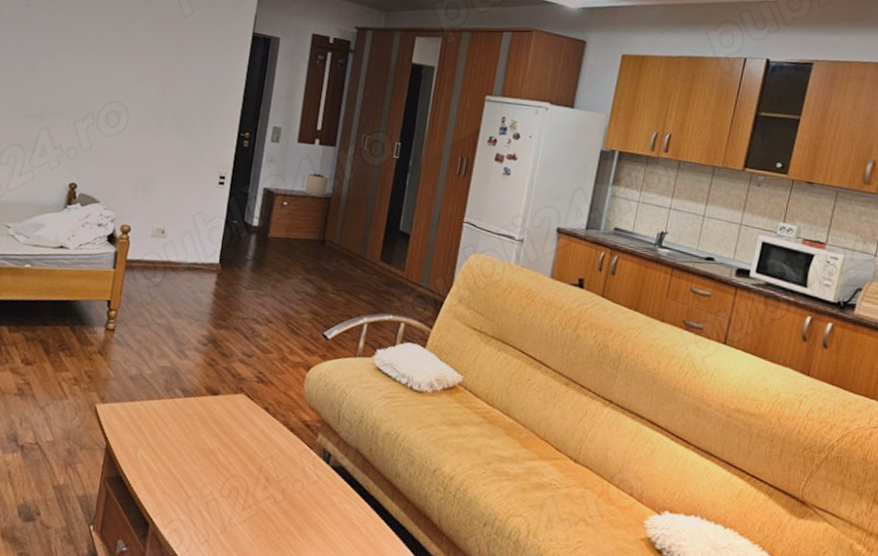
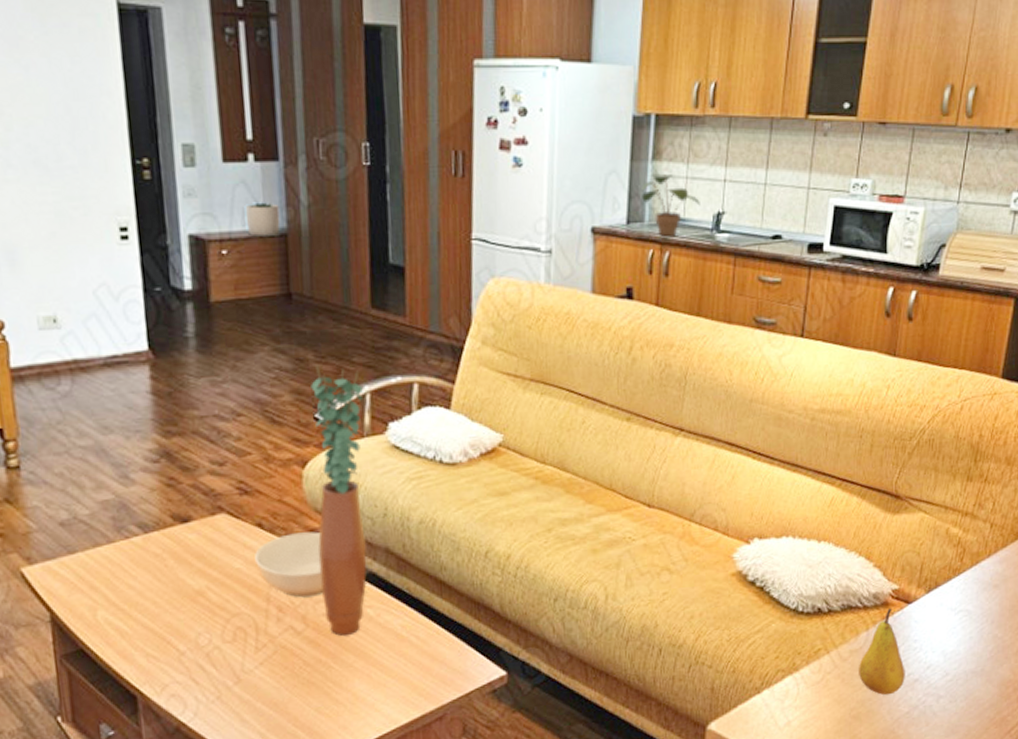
bowl: none [257,420,310,475] -> present [255,531,324,598]
vase: none [300,295,364,514] -> present [311,364,367,636]
potted plant: none [600,196,648,246] -> present [642,174,700,238]

